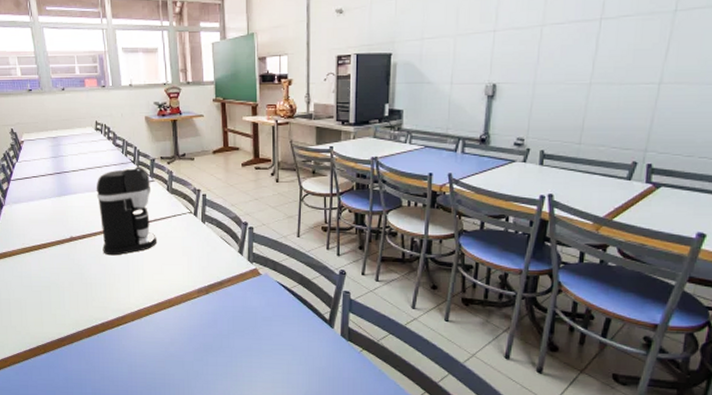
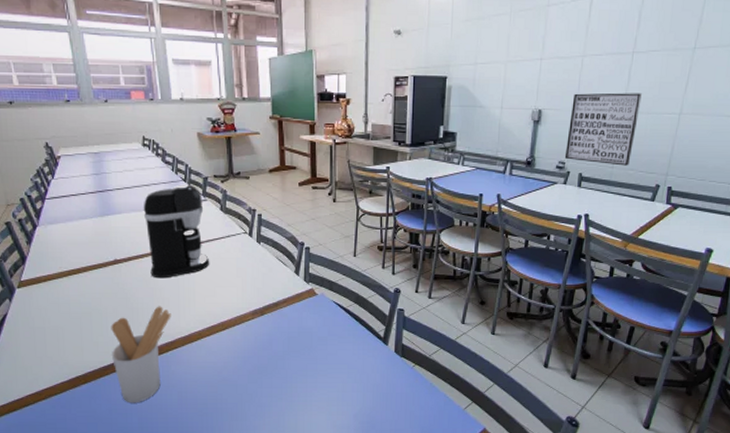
utensil holder: none [67,282,122,374] -> present [111,306,171,403]
wall art: none [523,62,612,142] -> present [564,93,642,166]

